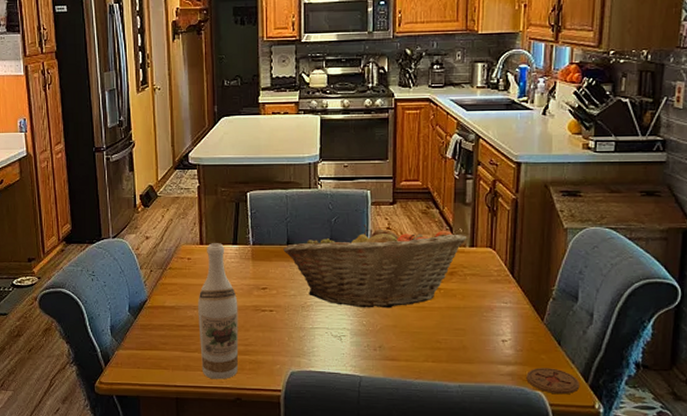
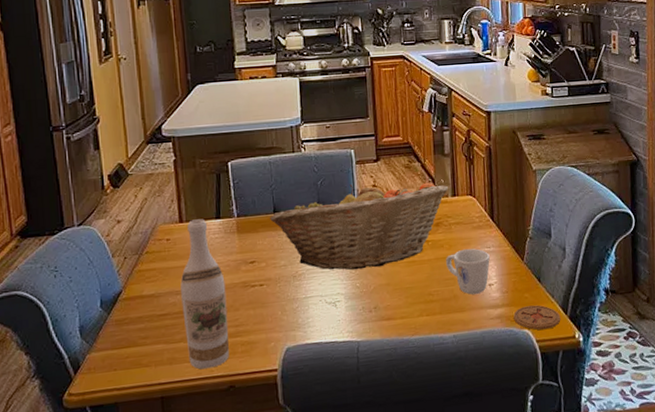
mug: none [458,301,506,348] -> present [446,248,490,295]

